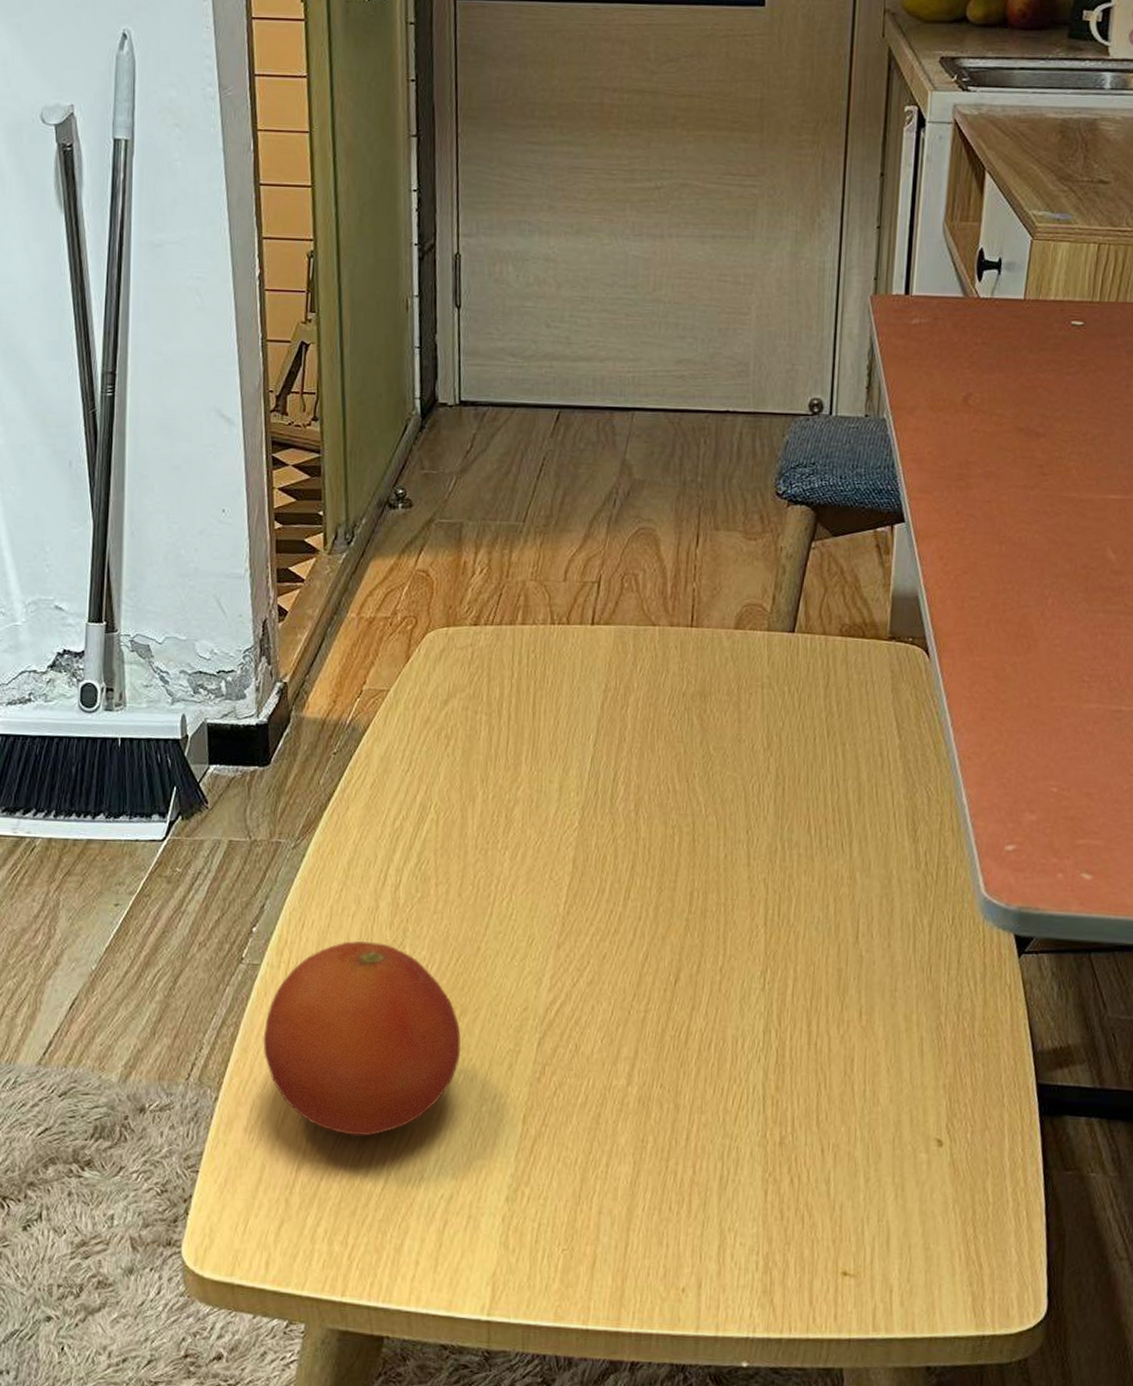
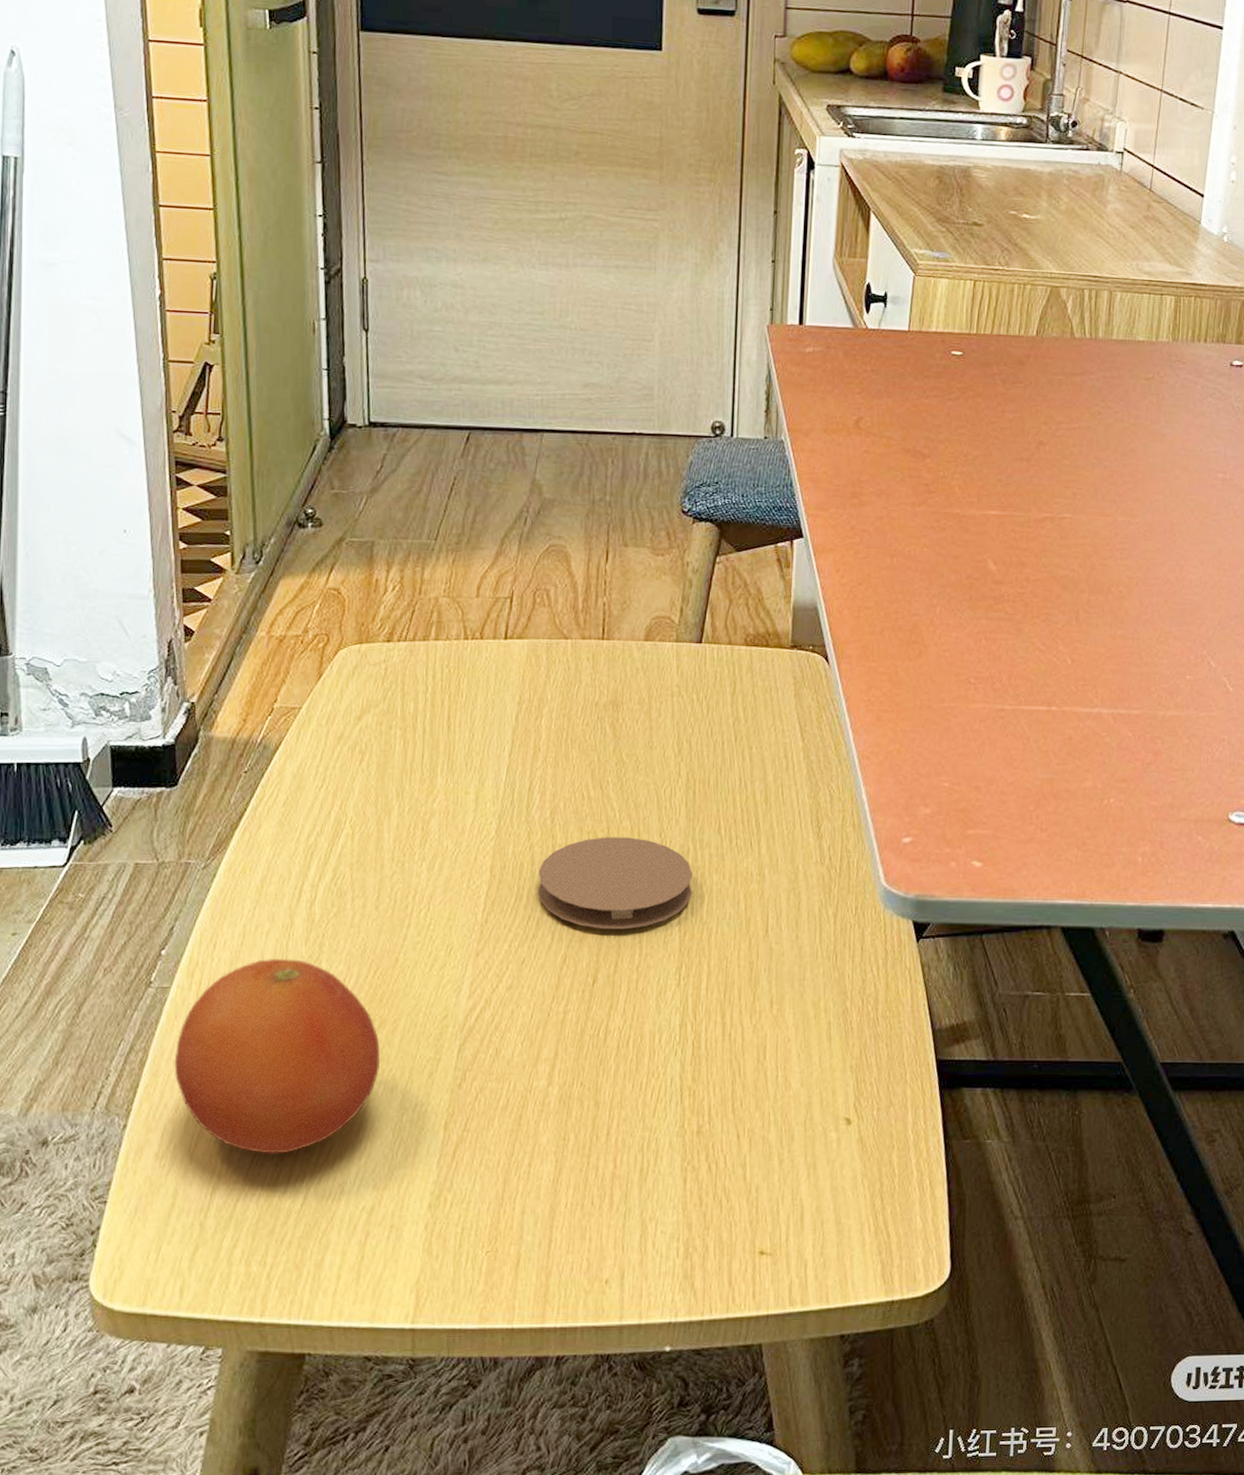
coaster: none [621,832,780,929] -> present [538,837,692,930]

